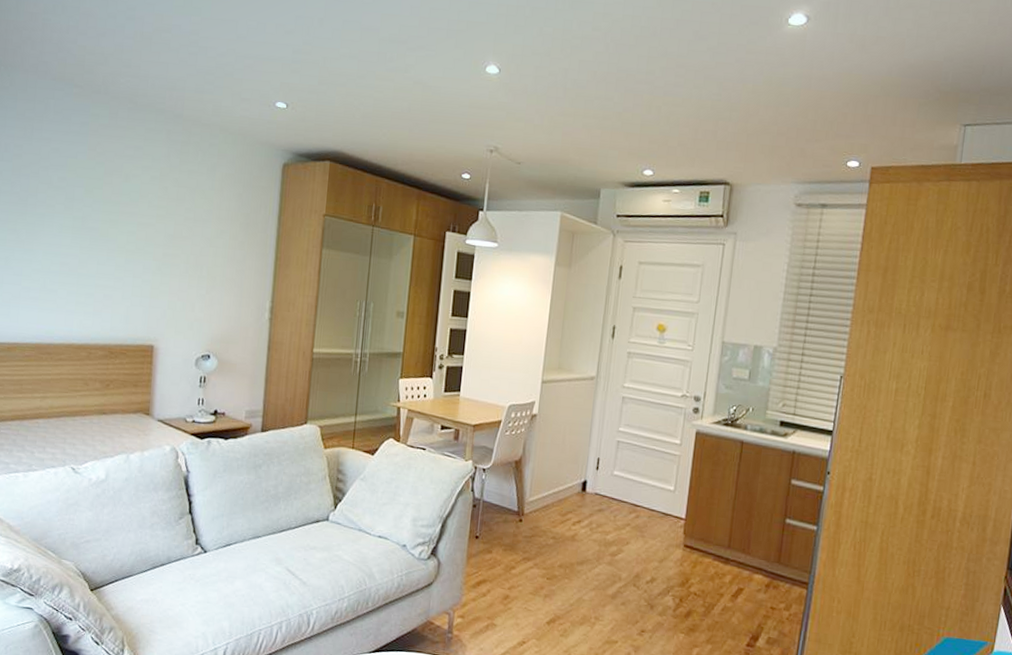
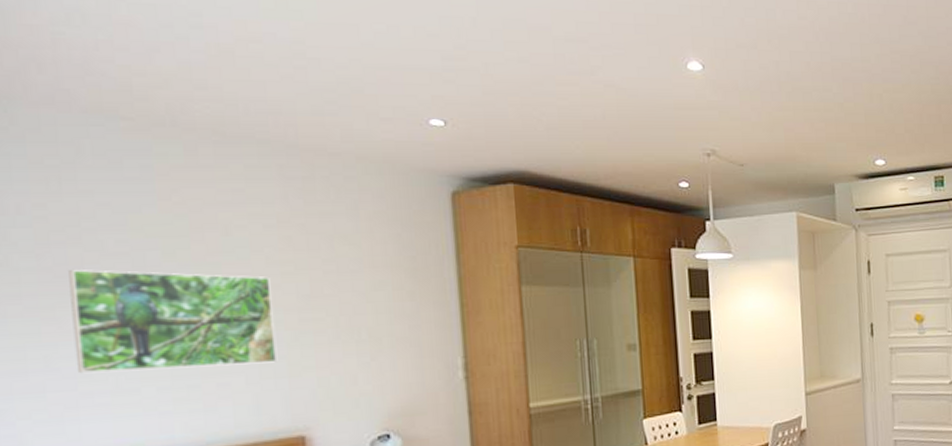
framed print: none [23,196,149,285] -> present [69,270,278,372]

